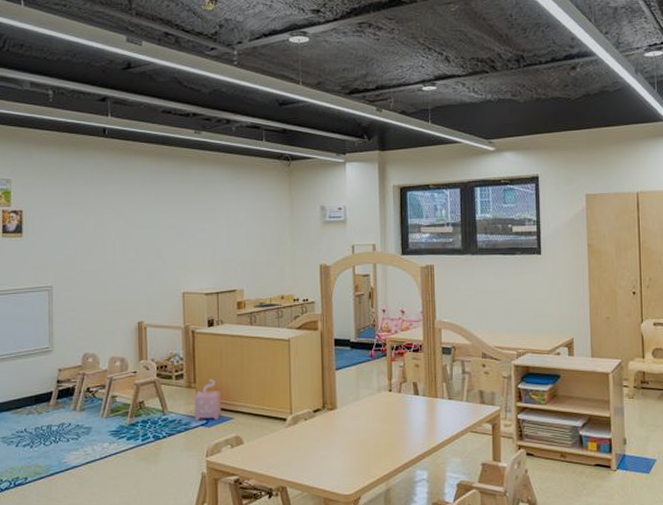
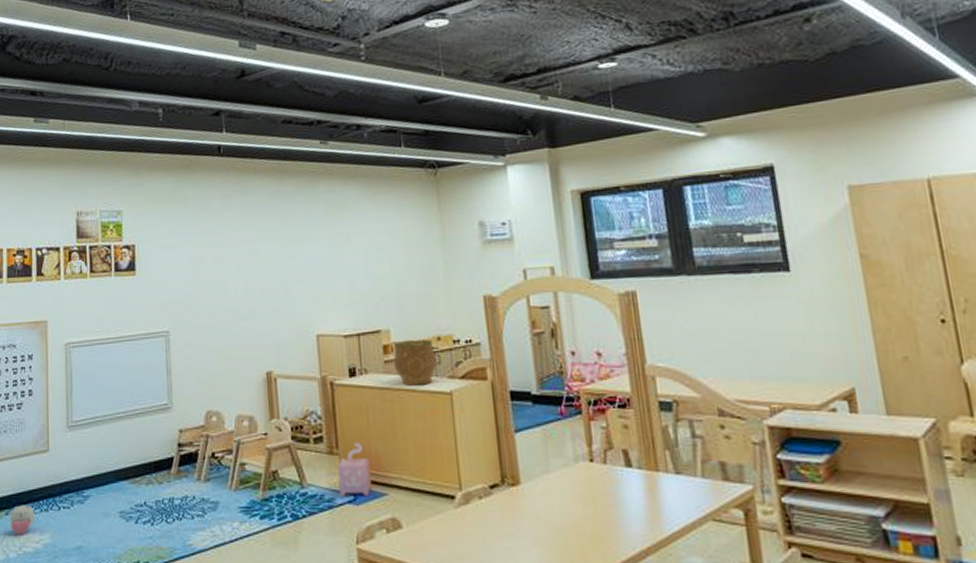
basket: none [245,297,279,334] -> present [392,339,437,386]

